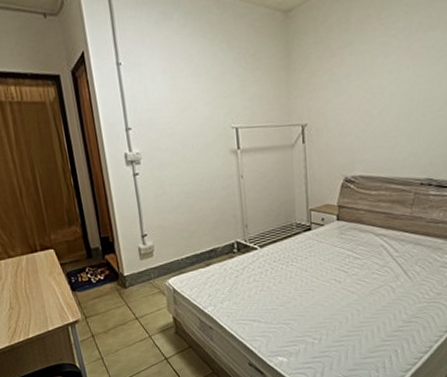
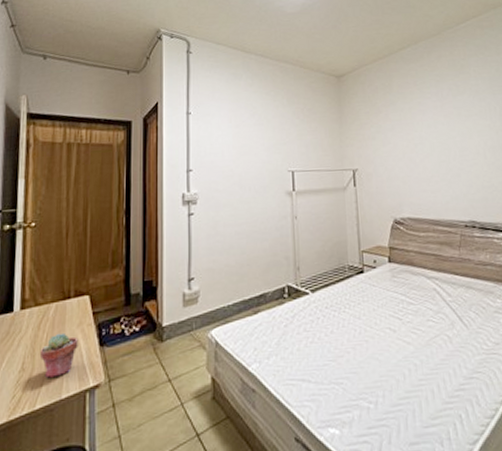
potted succulent: none [22,280,54,315] -> present [39,332,79,378]

